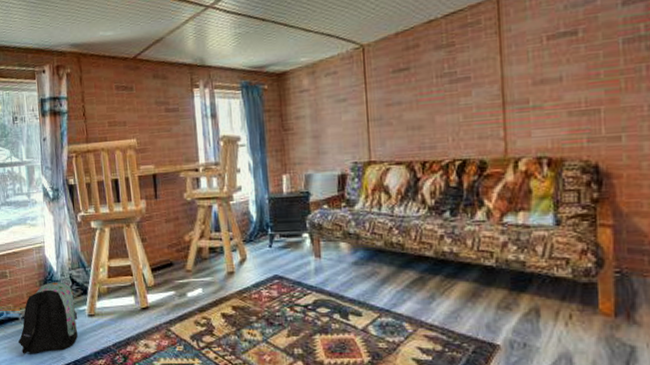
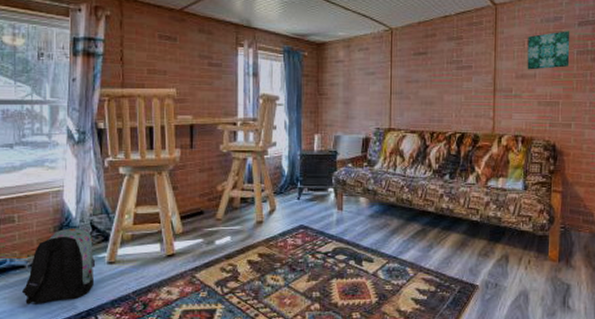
wall art: none [546,14,613,73] -> present [527,31,570,70]

